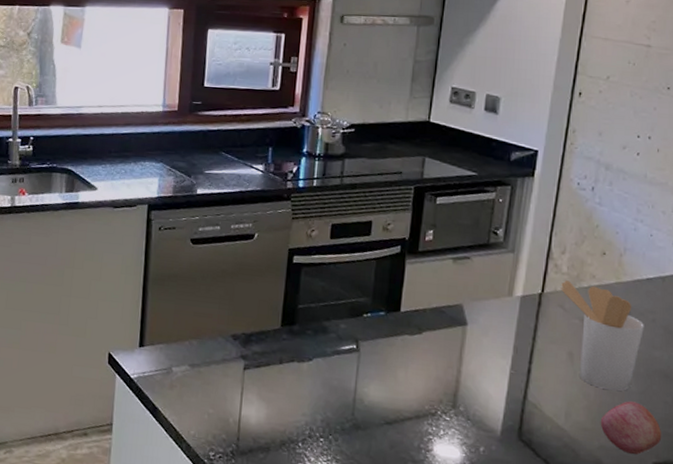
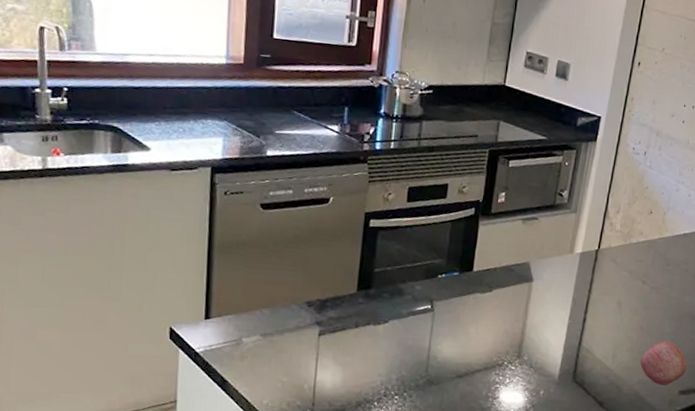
utensil holder: present [560,280,644,391] -> none [613,237,679,333]

